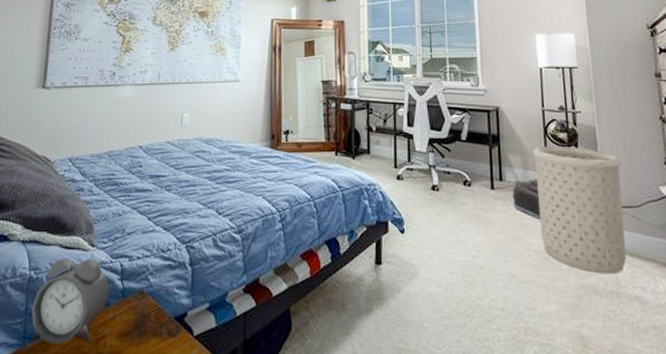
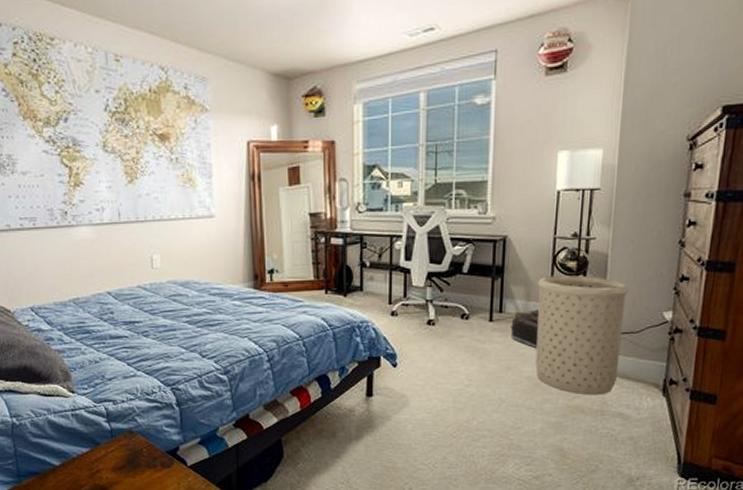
alarm clock: present [31,258,109,345] -> none [20,404,98,480]

